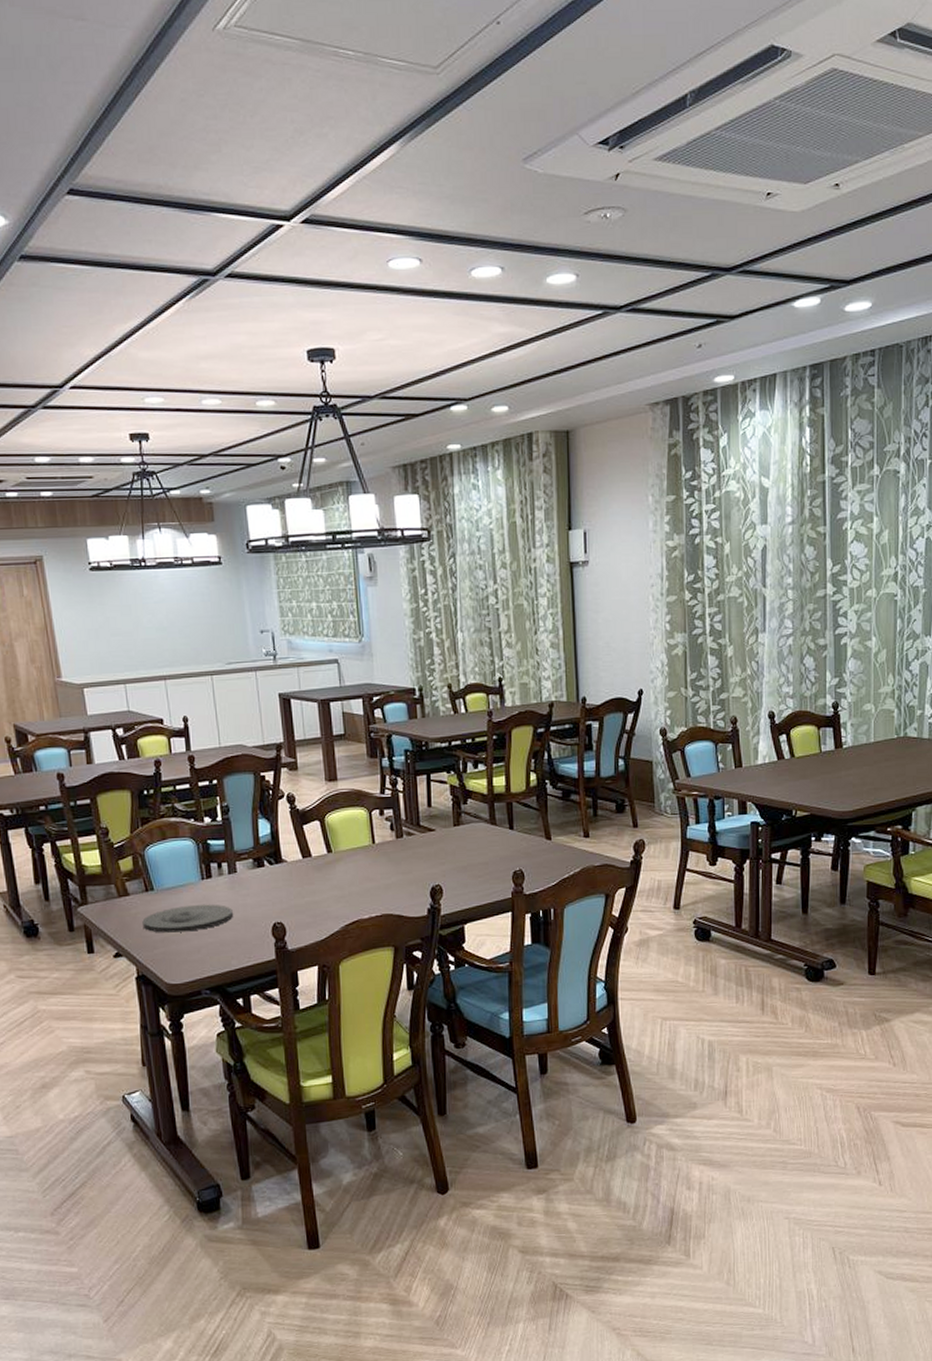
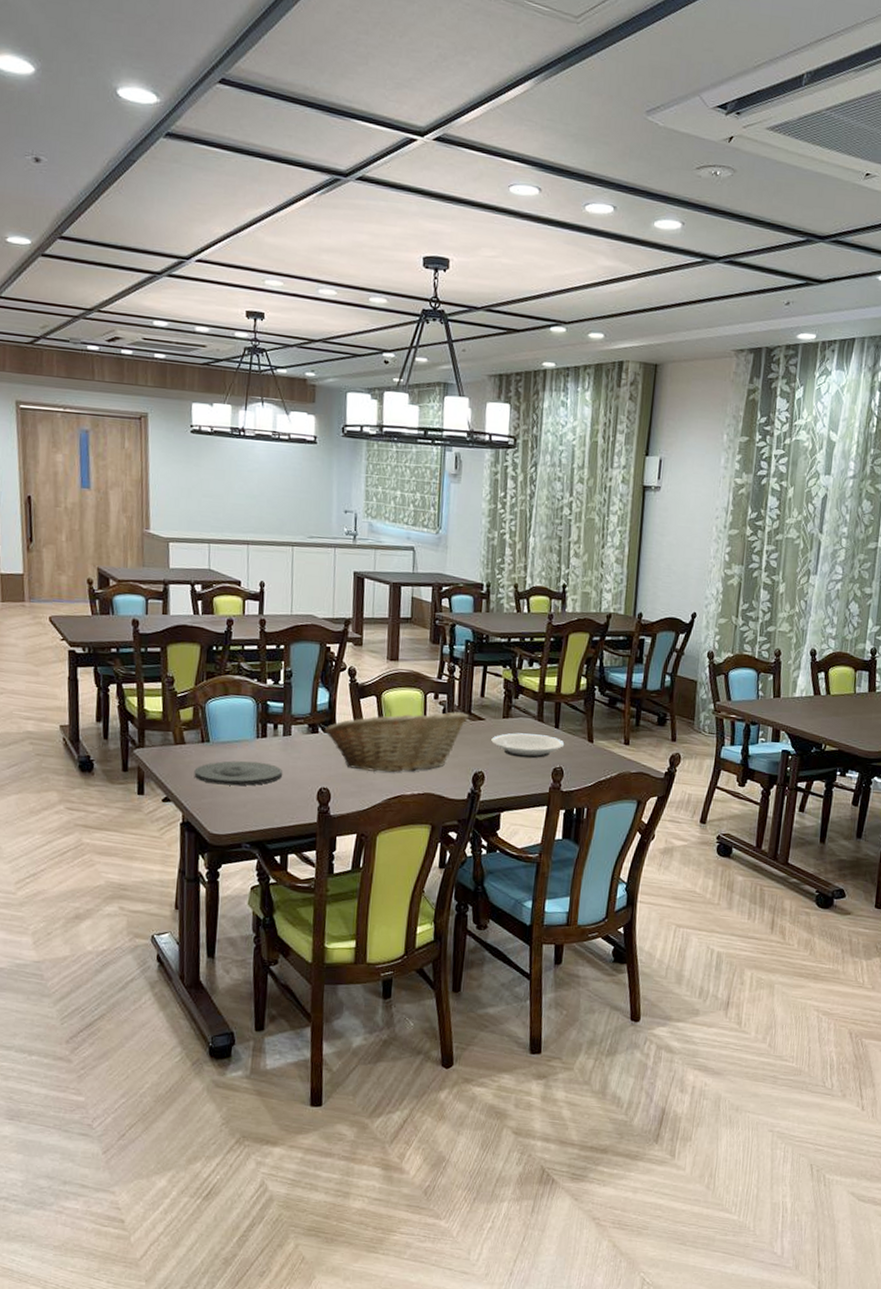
fruit basket: none [270,826,418,899] -> present [324,709,469,773]
plate: none [445,838,521,865] -> present [491,733,564,759]

